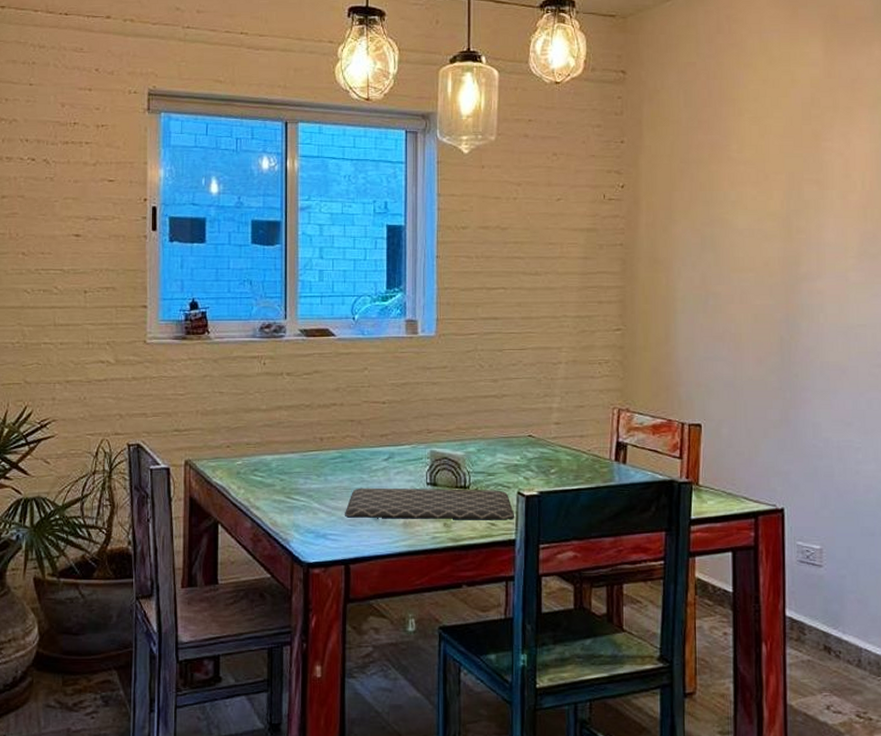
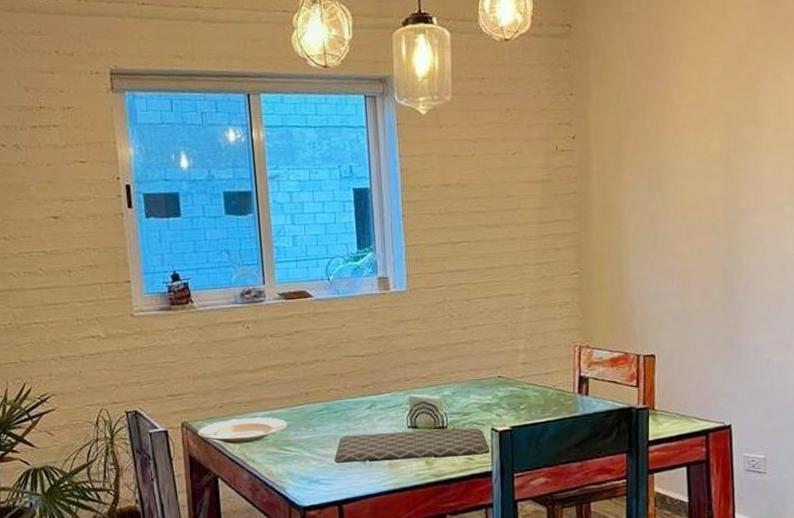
plate: none [201,461,297,489] -> present [197,417,287,445]

